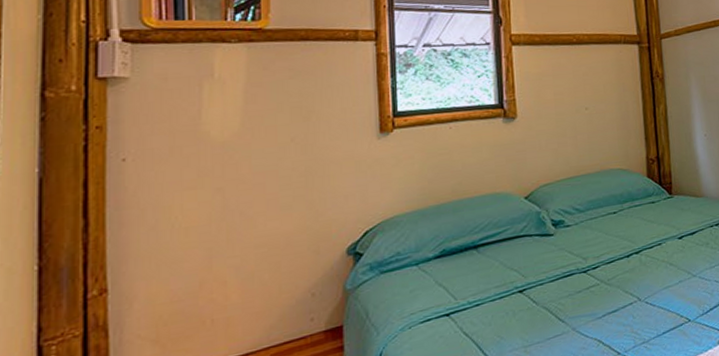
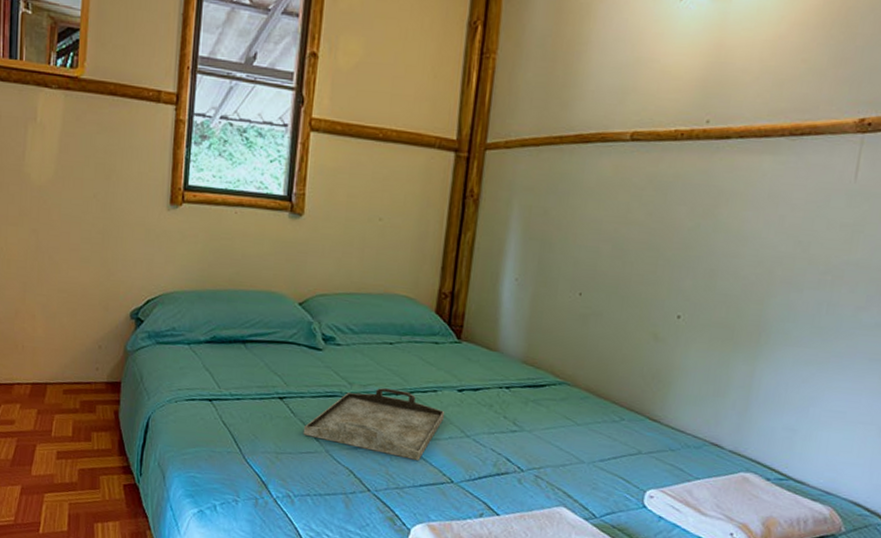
serving tray: none [548,251,672,321] -> present [304,387,445,460]

